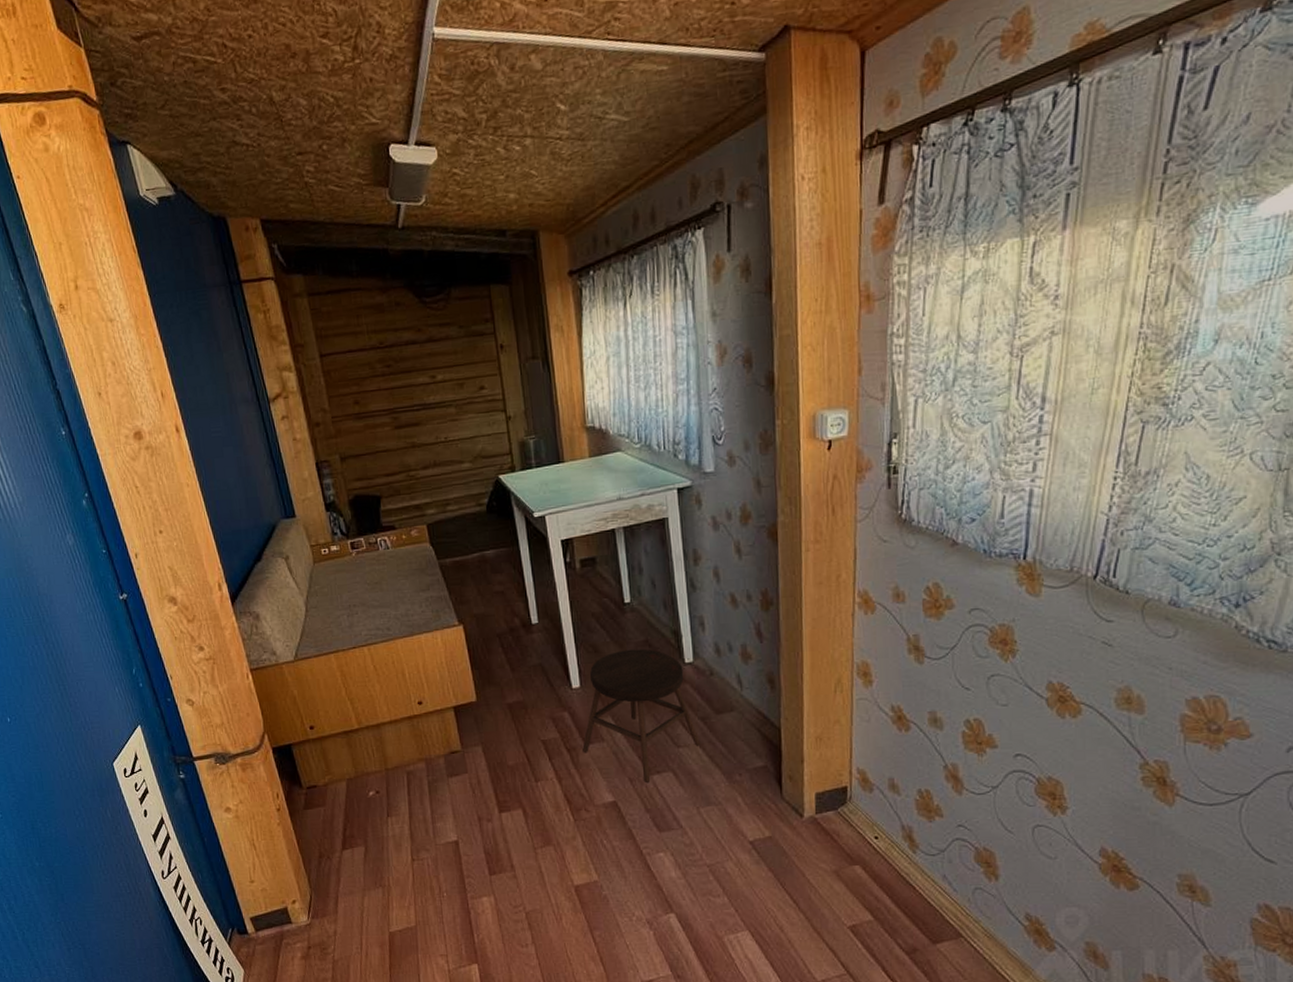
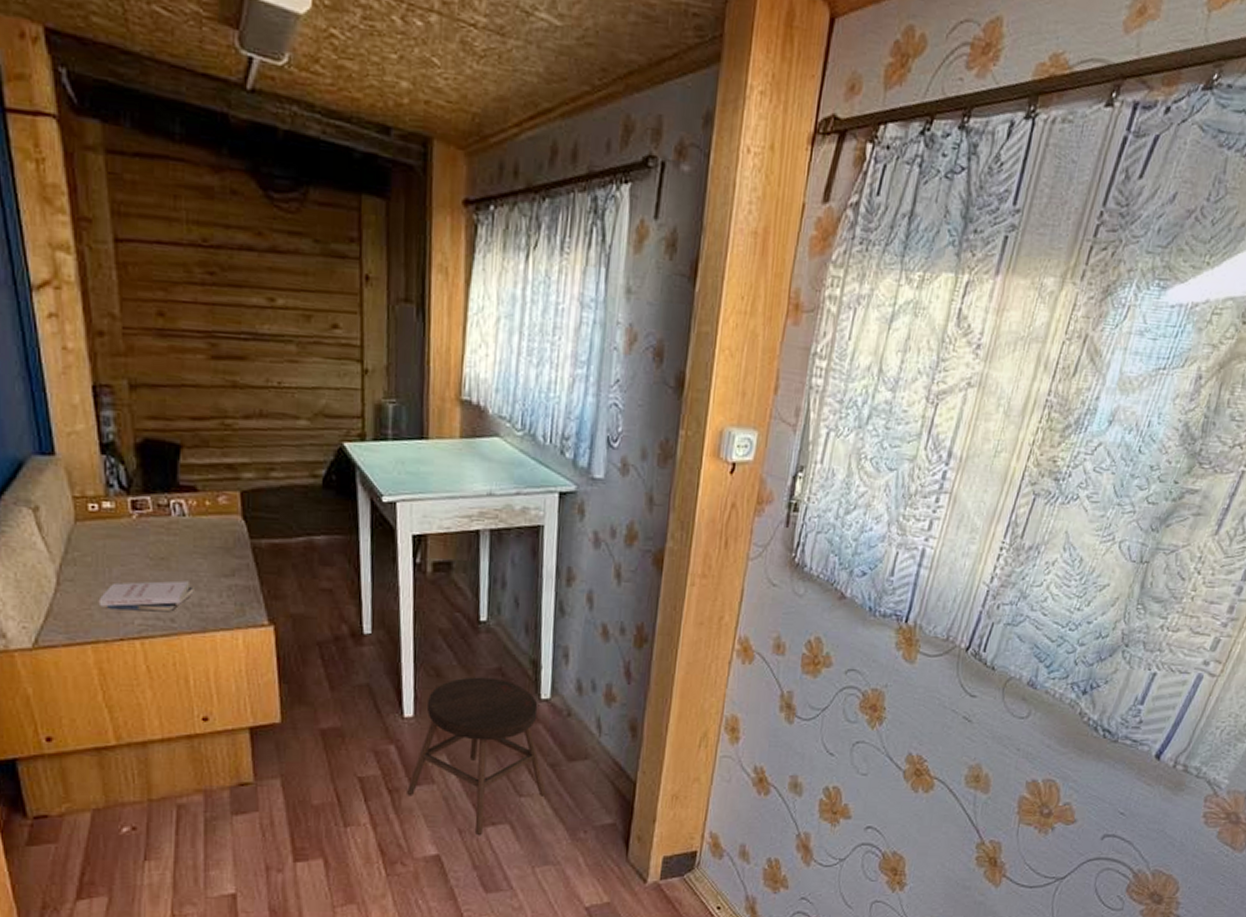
books: none [335,598,402,626] -> present [98,580,194,612]

